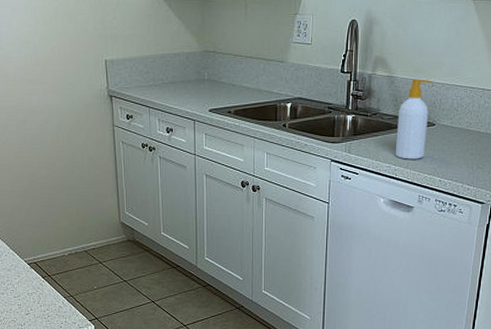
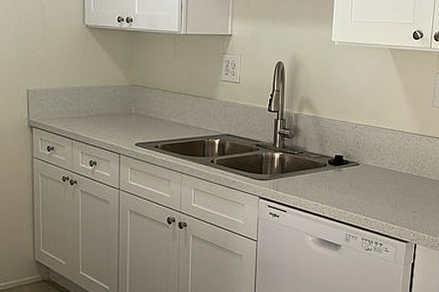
soap bottle: present [395,79,433,159] -> none [322,120,356,198]

